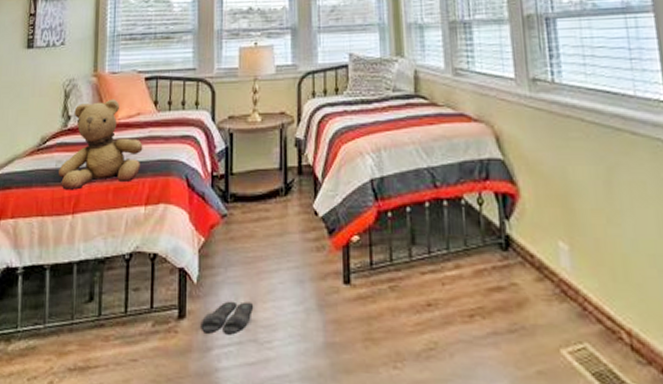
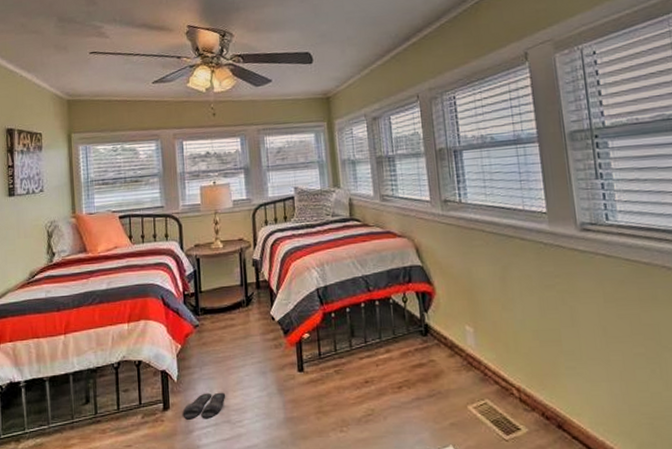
teddy bear: present [59,98,143,192] -> none [49,235,122,316]

